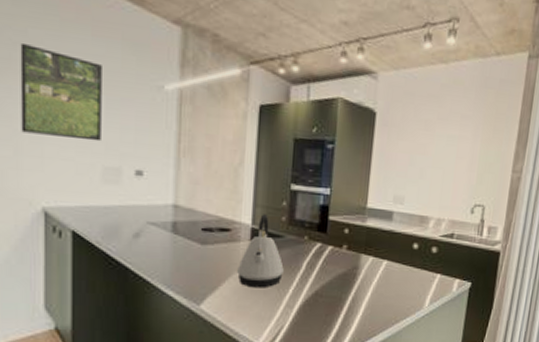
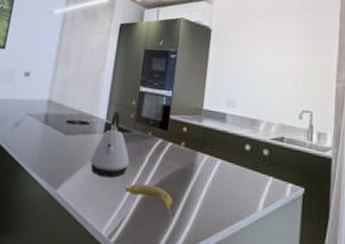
fruit: none [282,291,338,320] -> present [125,183,175,216]

